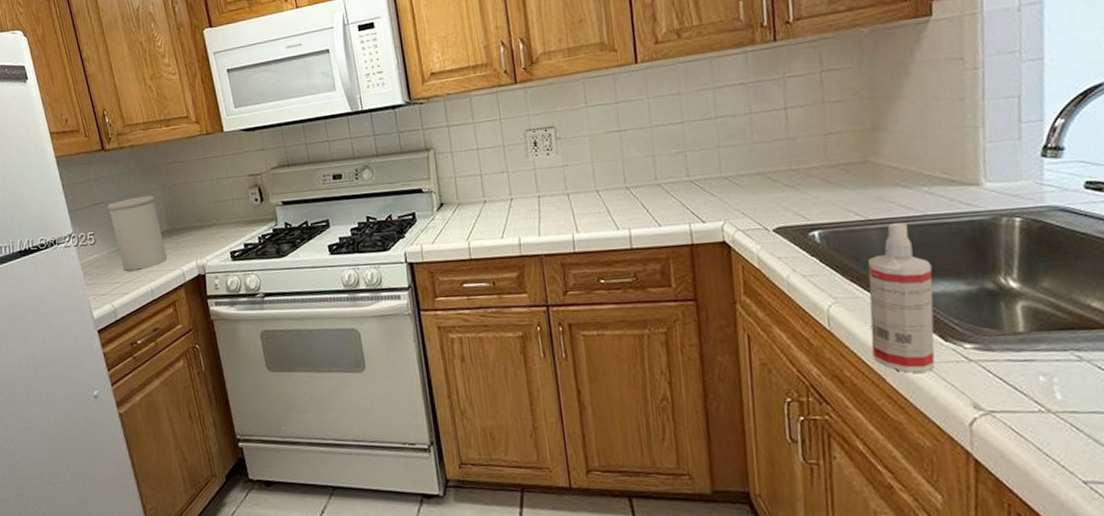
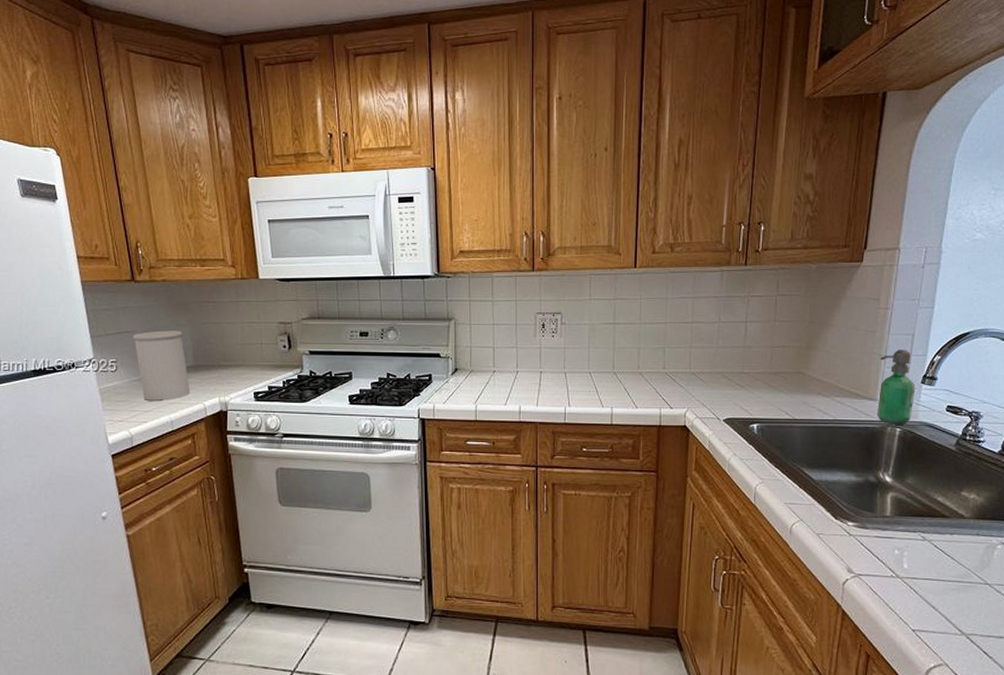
spray bottle: present [868,222,935,373] -> none [783,424,834,542]
soap dispenser: none [977,115,1035,214] -> present [876,349,915,425]

